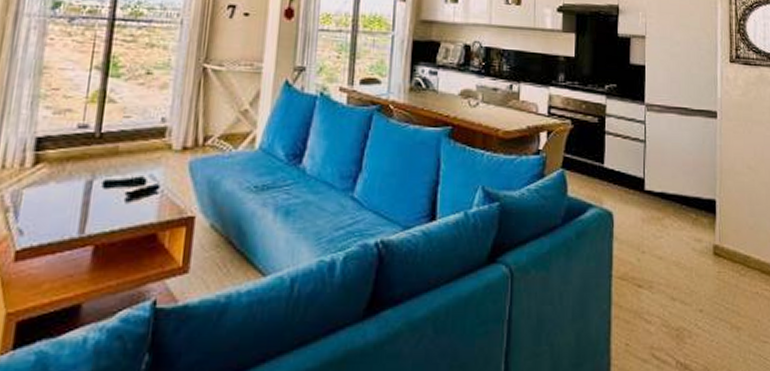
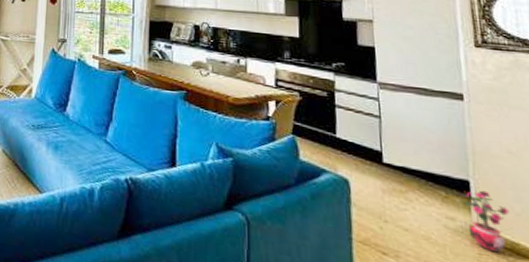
potted plant: none [707,208,745,268] -> present [460,190,510,253]

